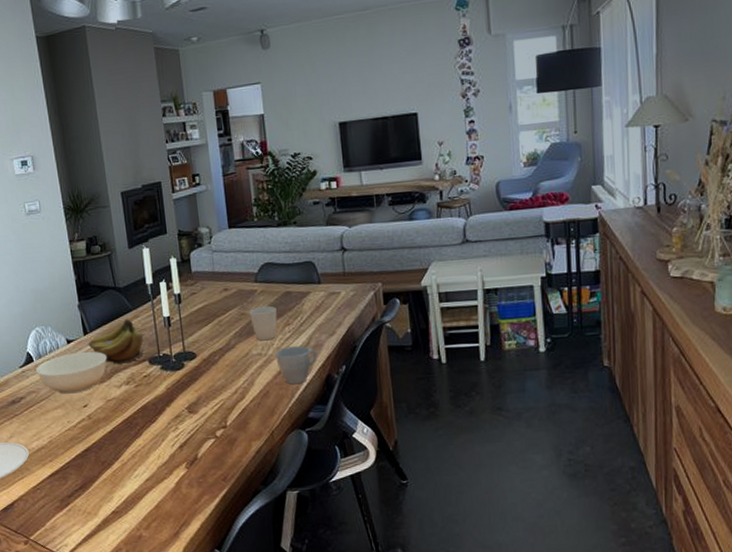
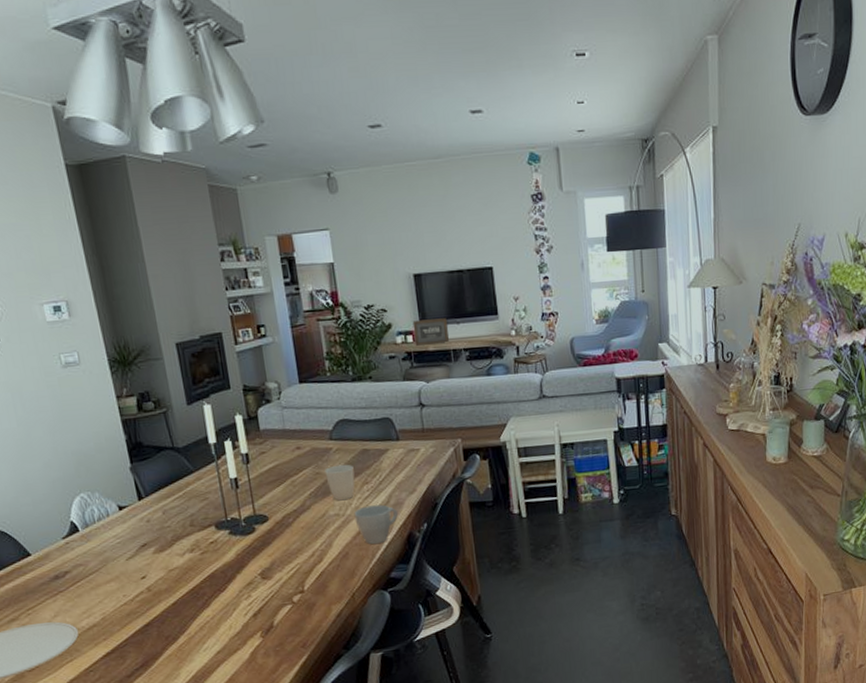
bowl: present [36,351,107,394] -> none [82,517,167,566]
fruit: present [88,319,143,364] -> none [143,481,209,531]
picture frame: none [336,164,372,192] -> present [412,318,449,346]

